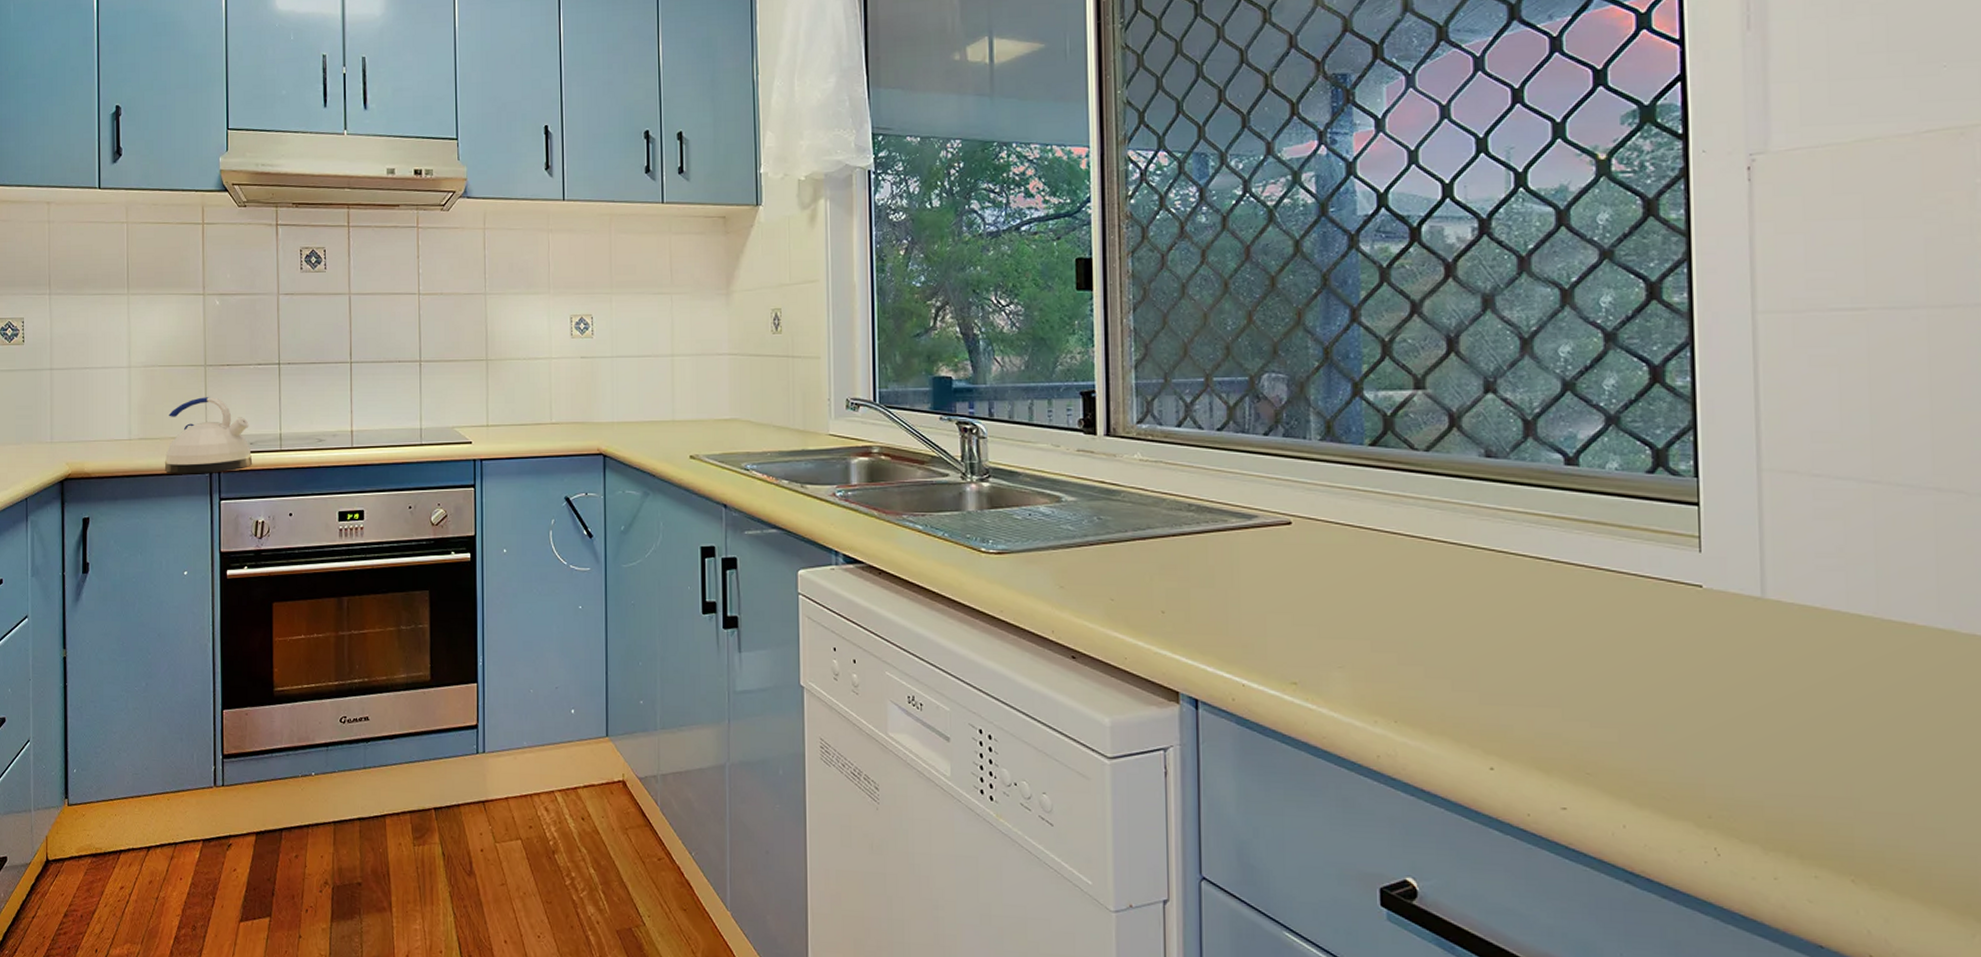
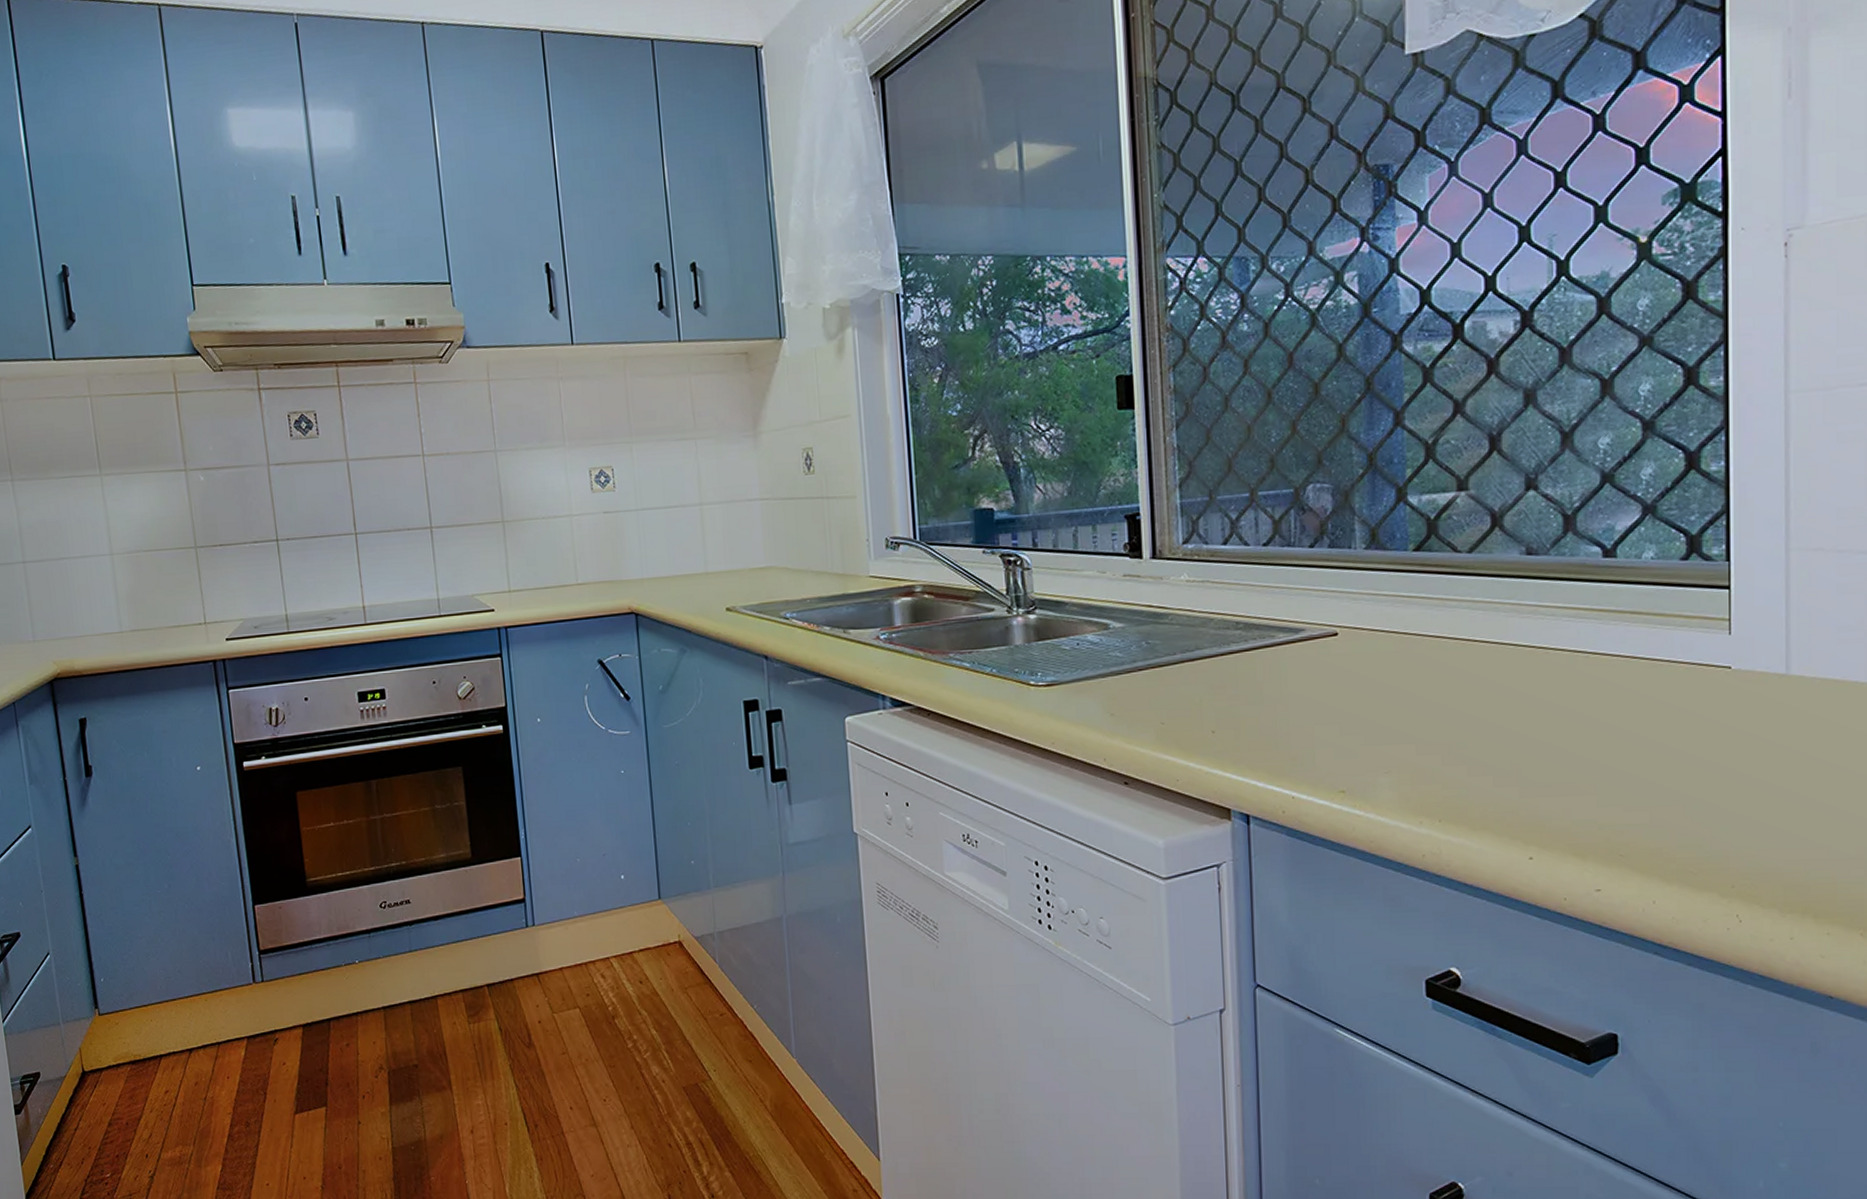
kettle: present [164,396,253,474] -> none [161,579,259,666]

